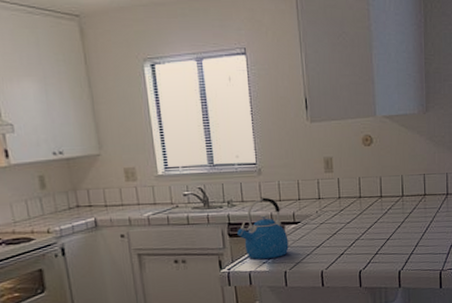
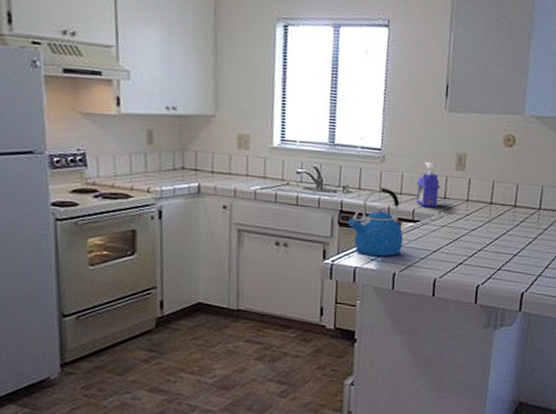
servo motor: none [293,168,314,209] -> present [416,161,441,208]

